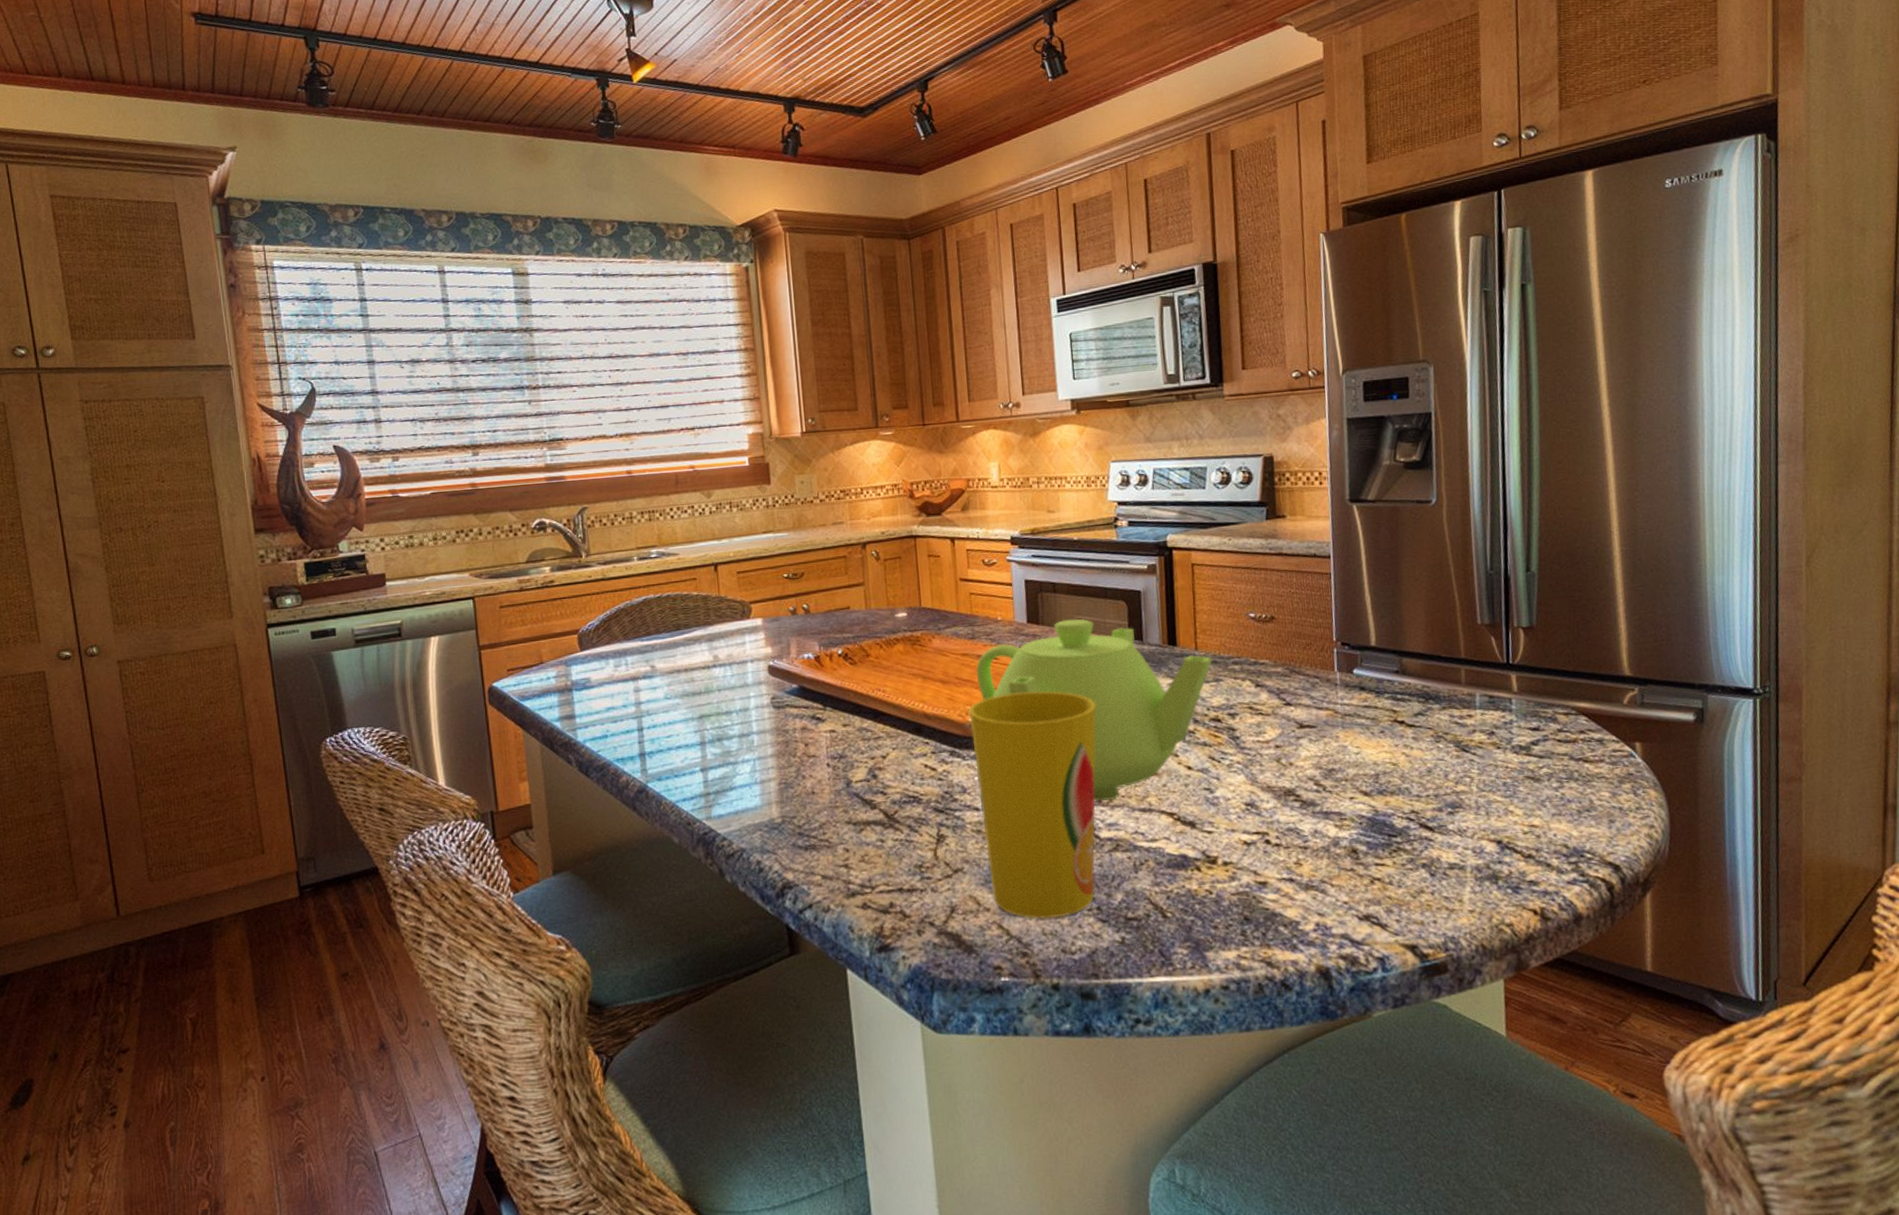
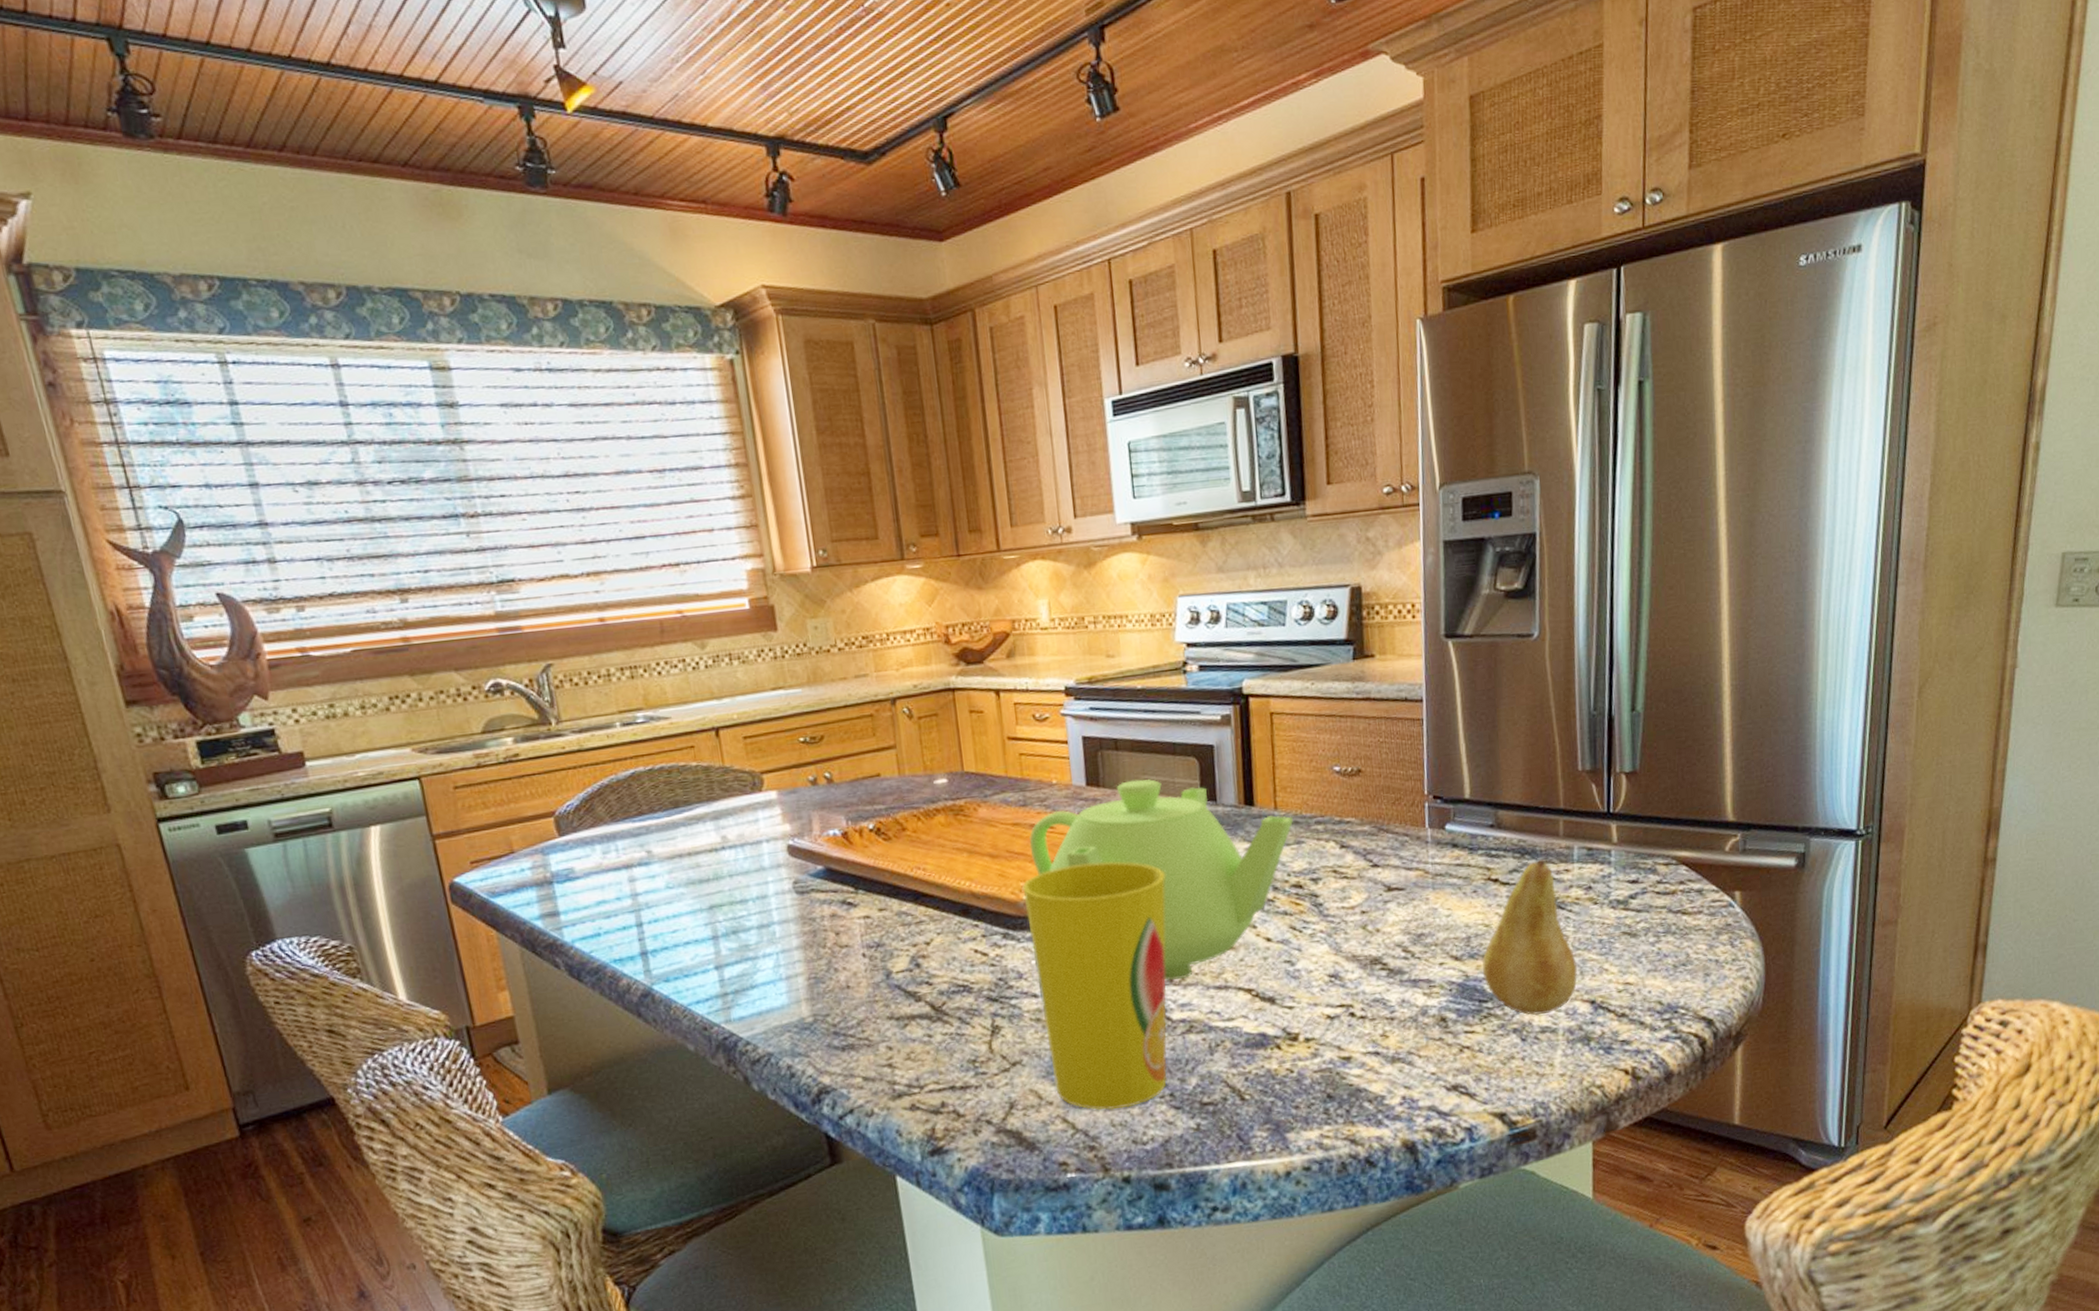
fruit: none [1390,705,1484,852] -> present [1482,860,1578,1016]

